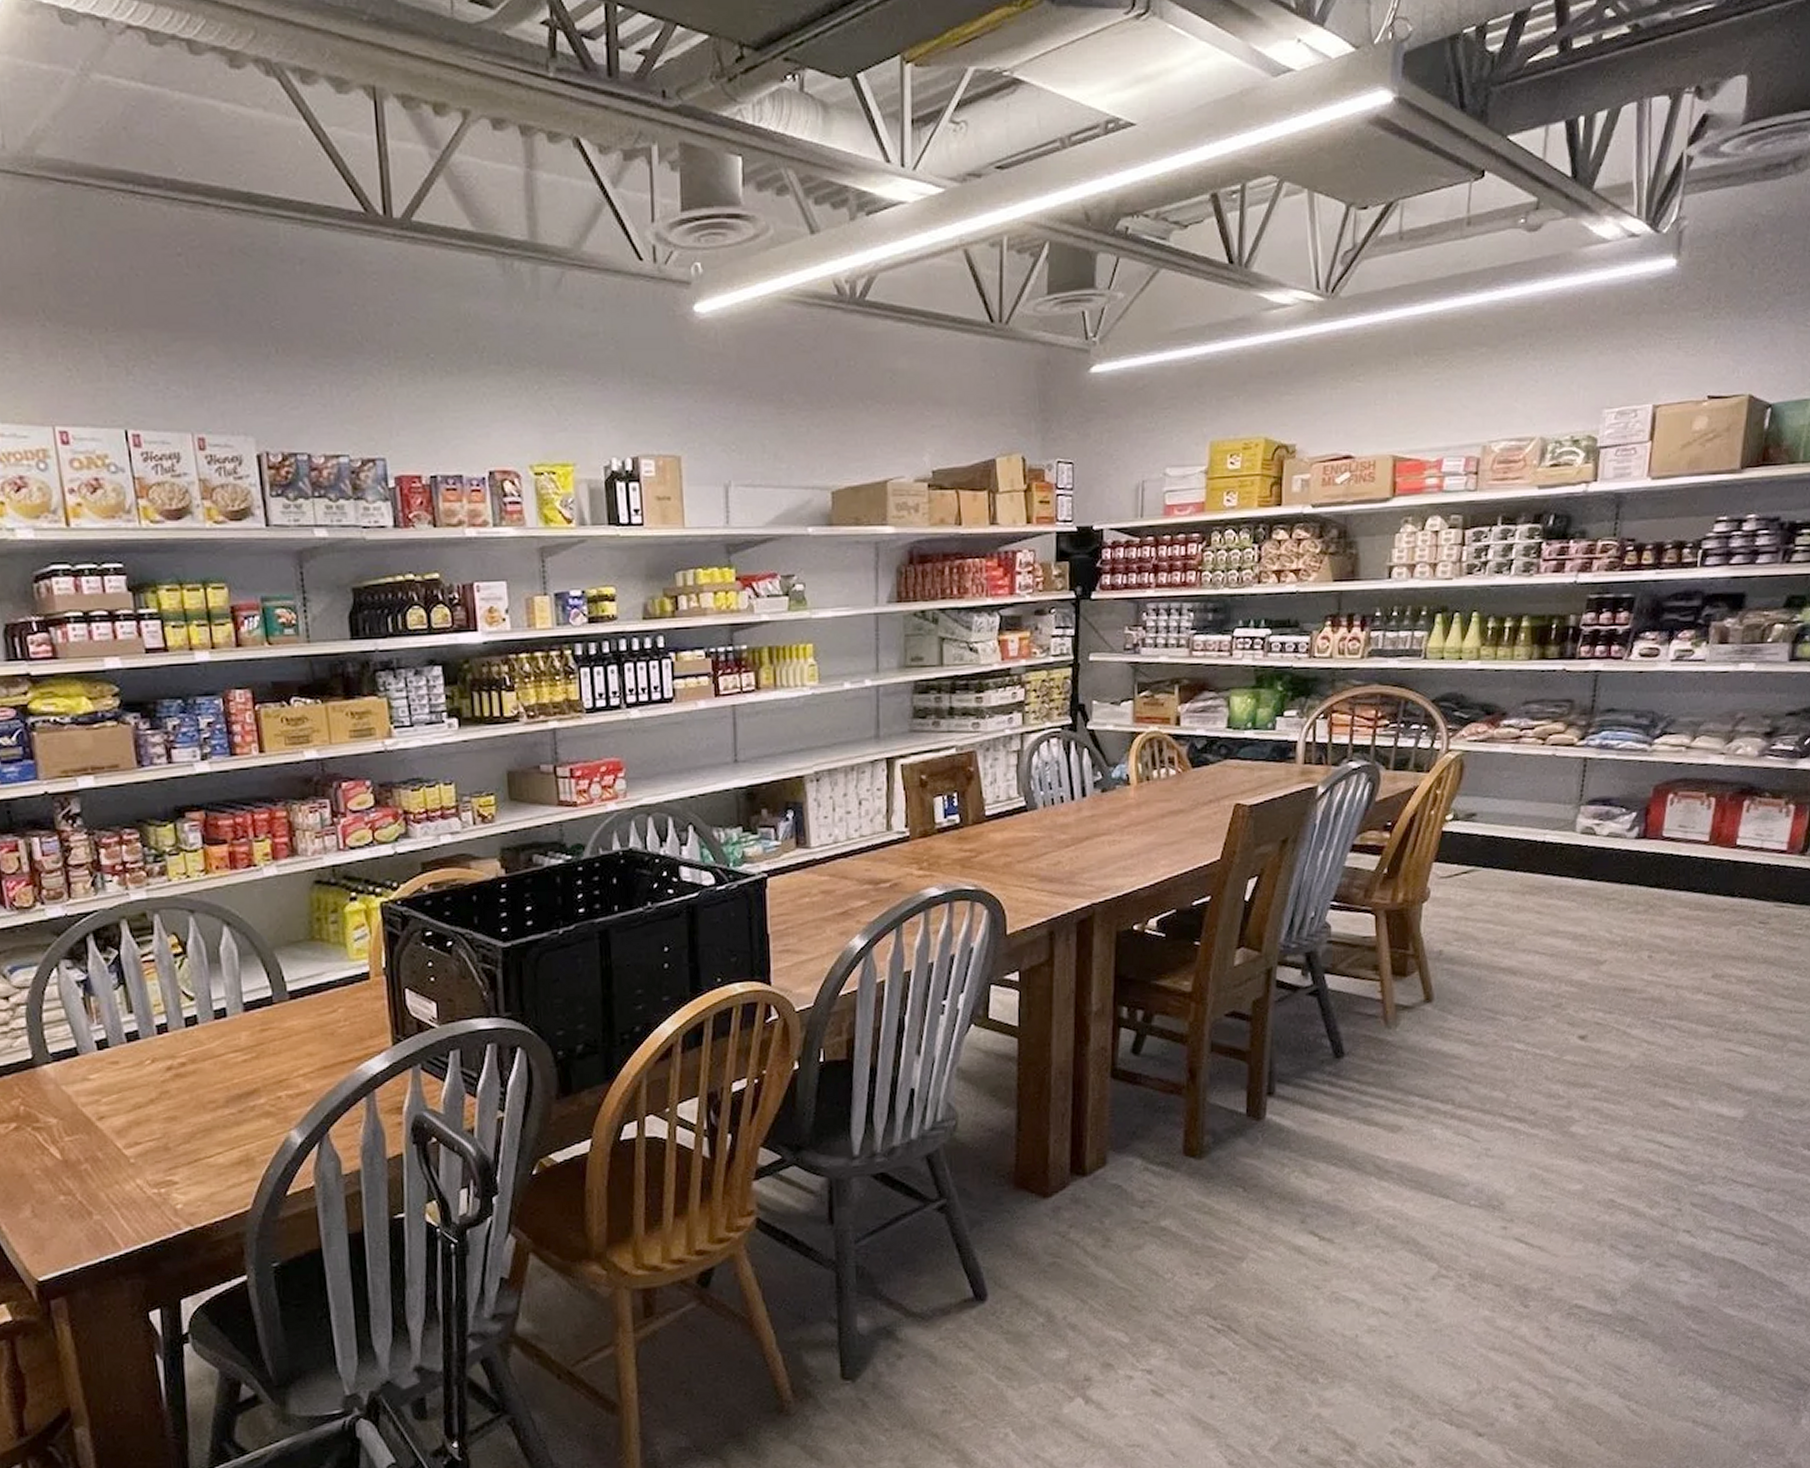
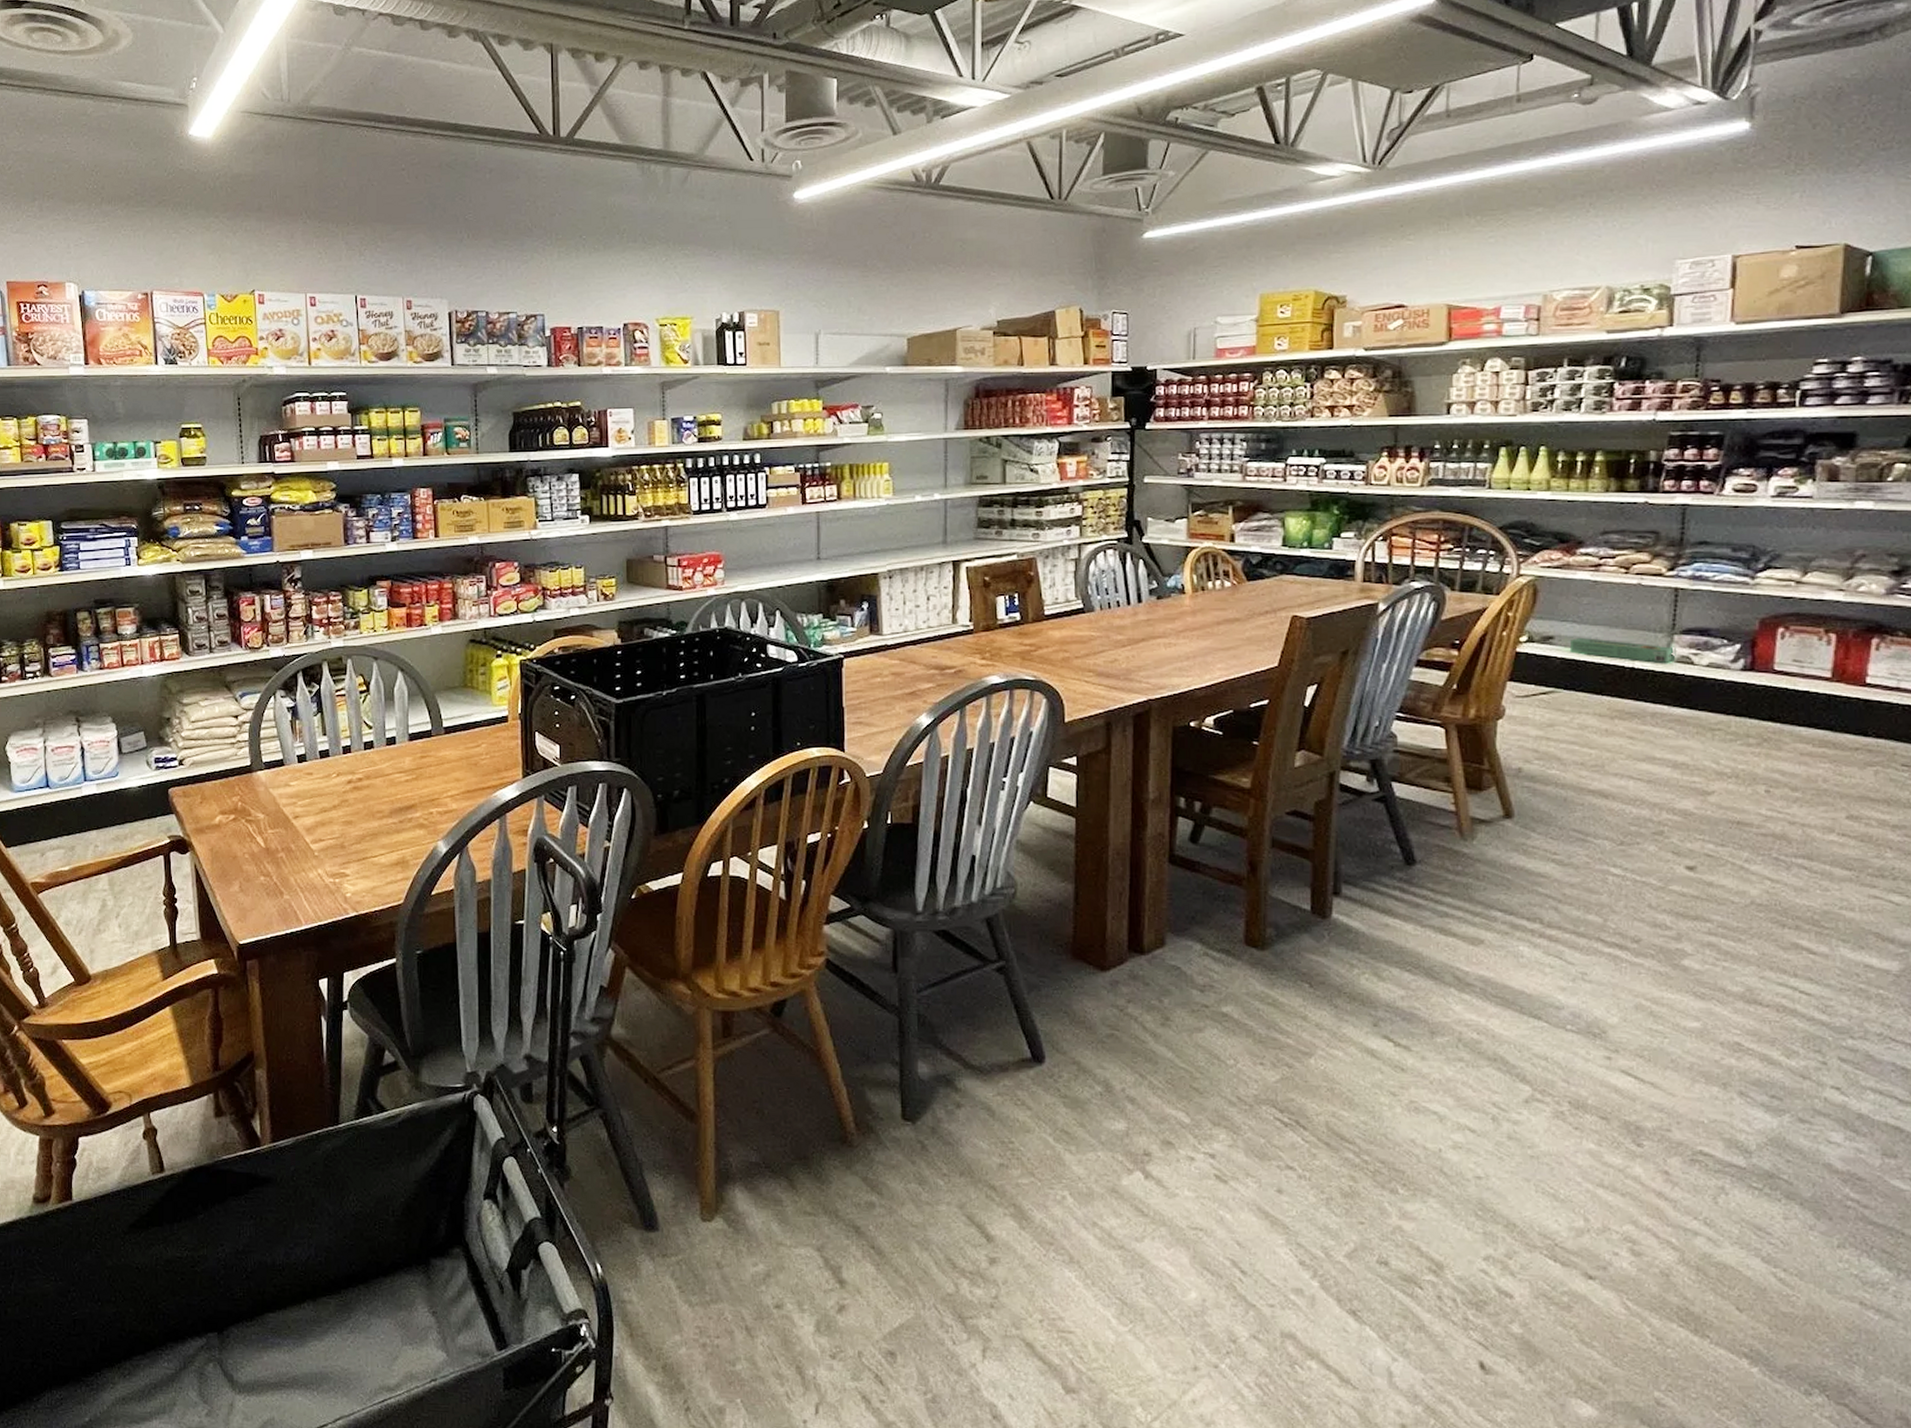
food package: none [1489,813,1582,835] -> present [1569,638,1676,663]

